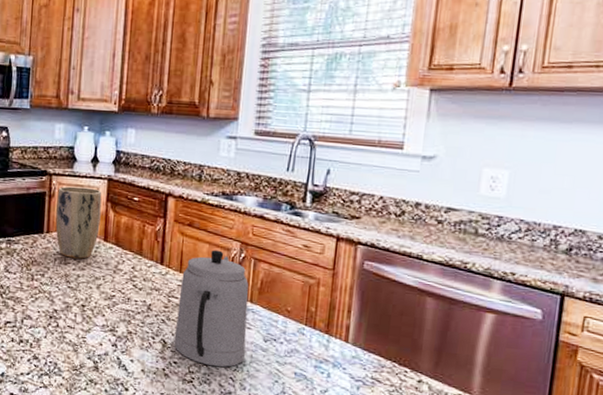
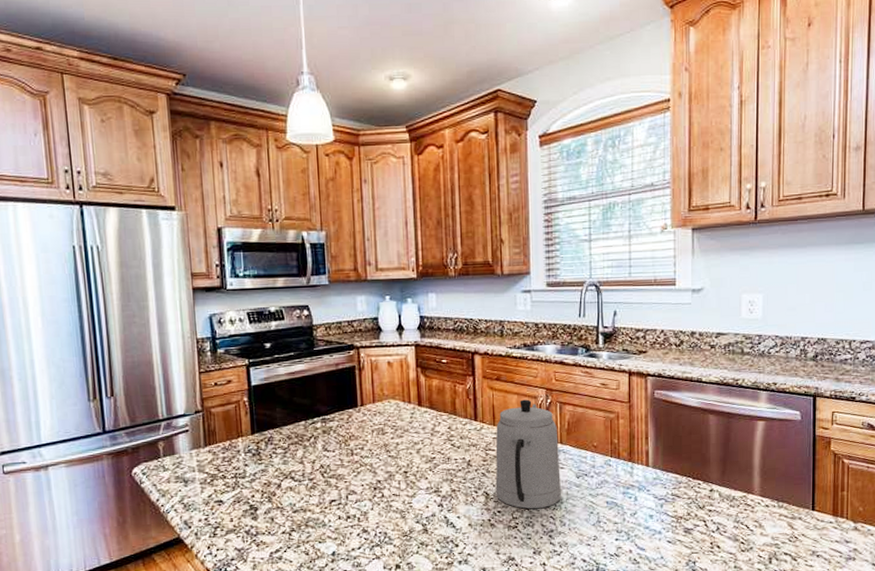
plant pot: present [55,186,102,259] -> none [367,356,413,428]

